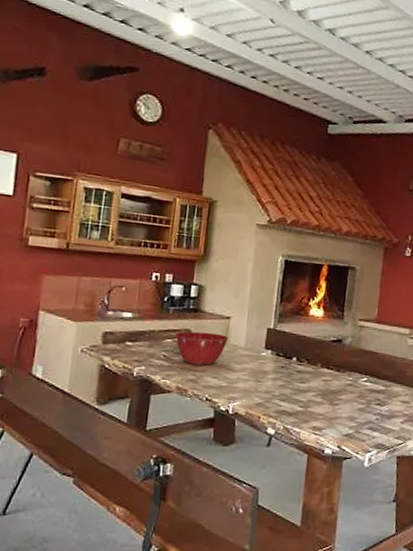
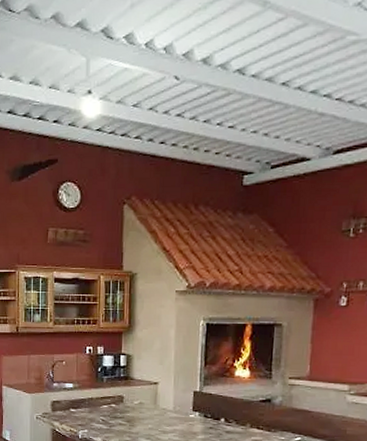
mixing bowl: present [175,331,228,366] -> none [110,397,157,428]

